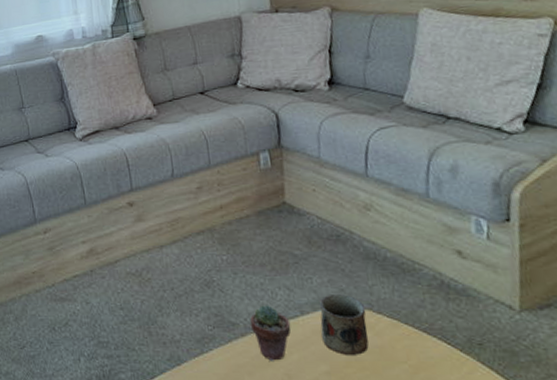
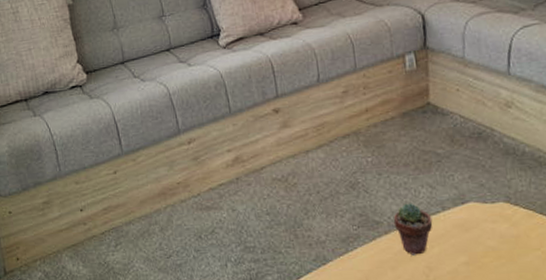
mug: present [320,294,369,355] -> none [460,189,506,246]

